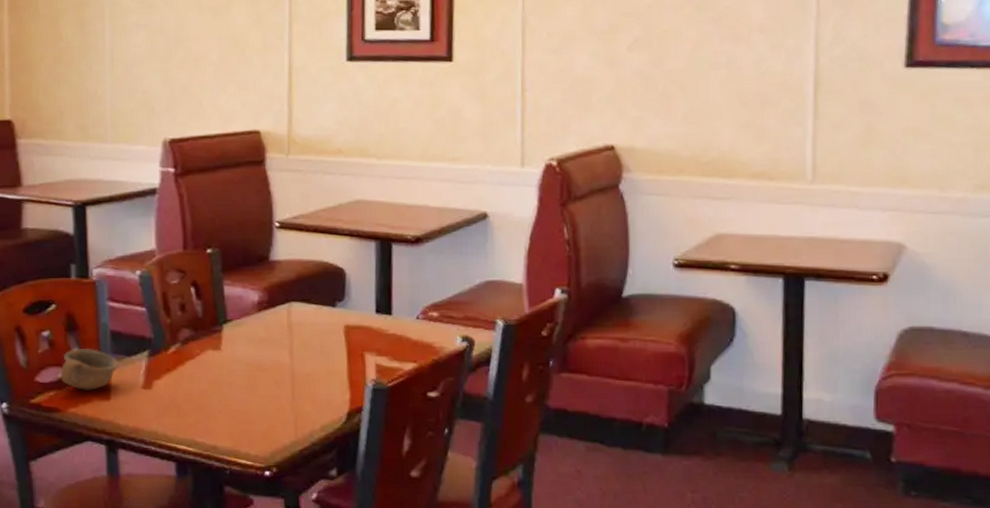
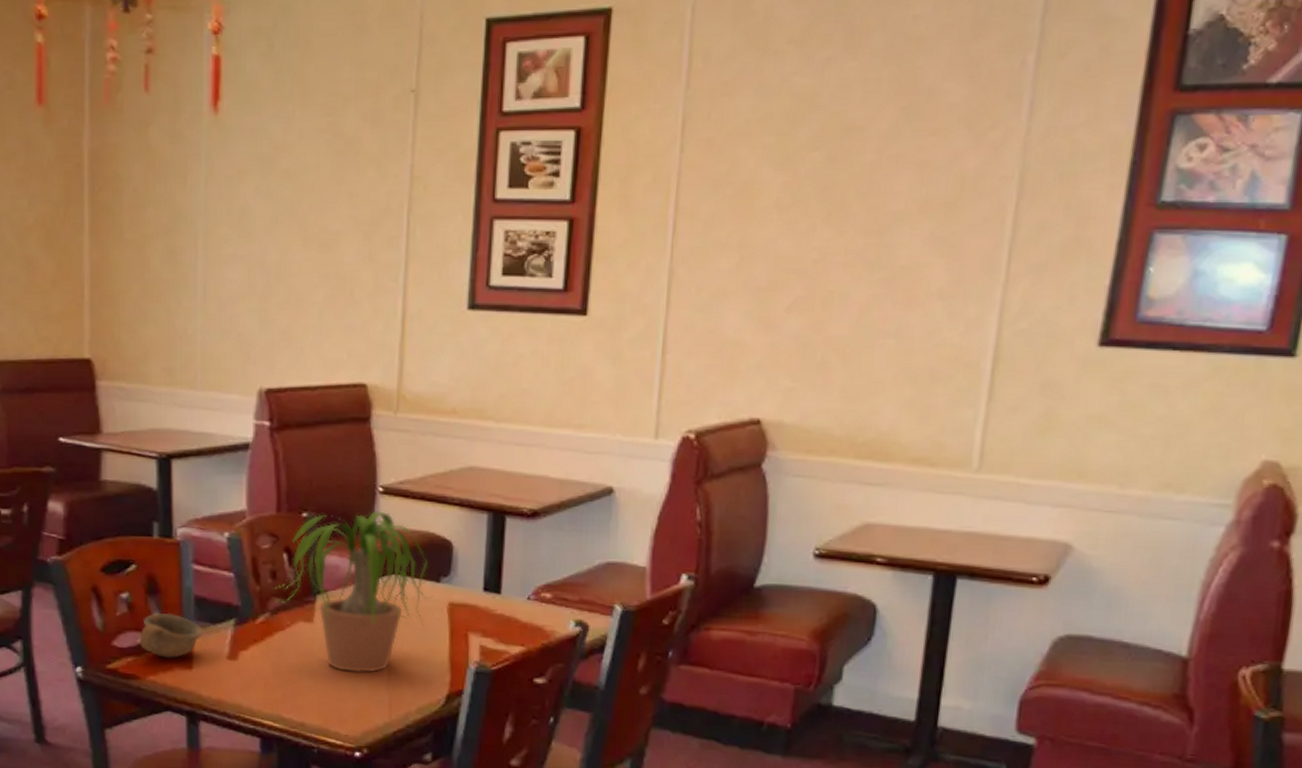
potted plant: none [182,244,330,395] -> present [272,511,433,673]

